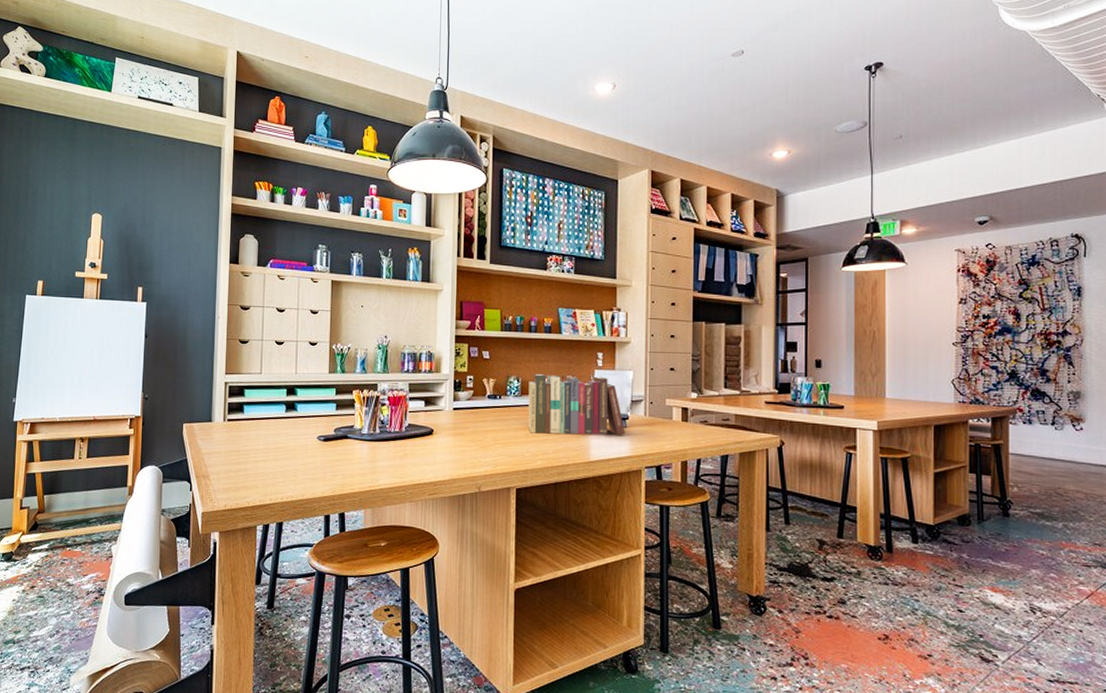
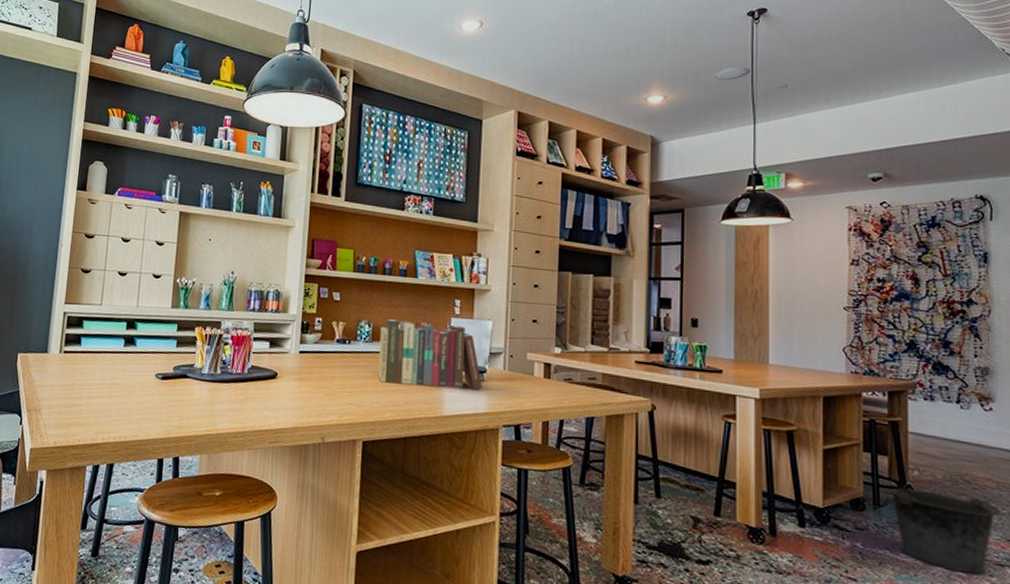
bucket: none [993,503,1088,576] -> present [891,488,1001,575]

